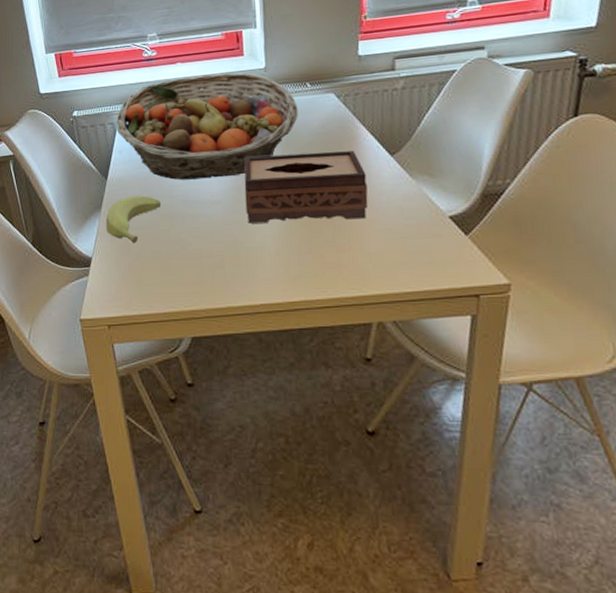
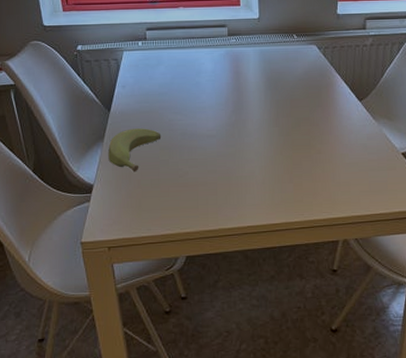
fruit basket: present [116,73,298,180] -> none [120,20,286,115]
tissue box: present [244,151,368,224] -> none [237,95,340,156]

